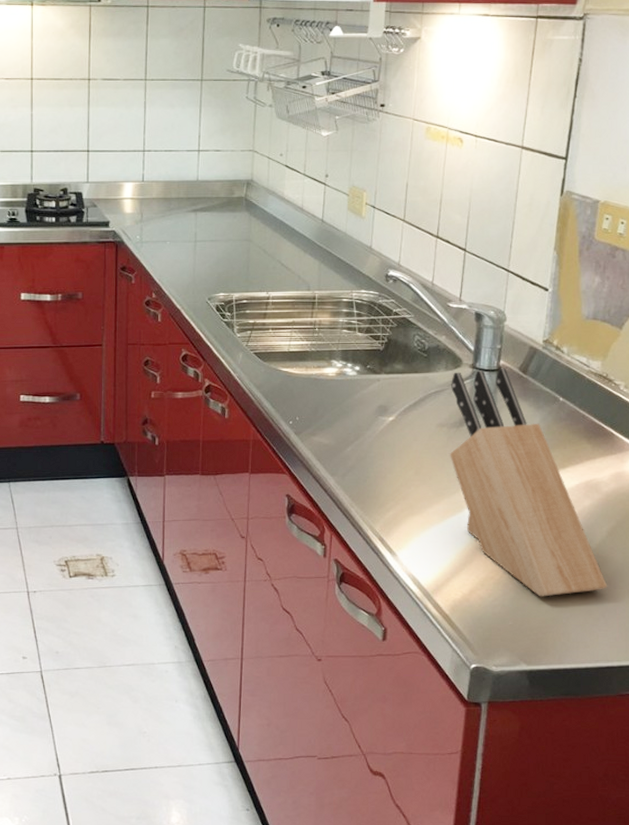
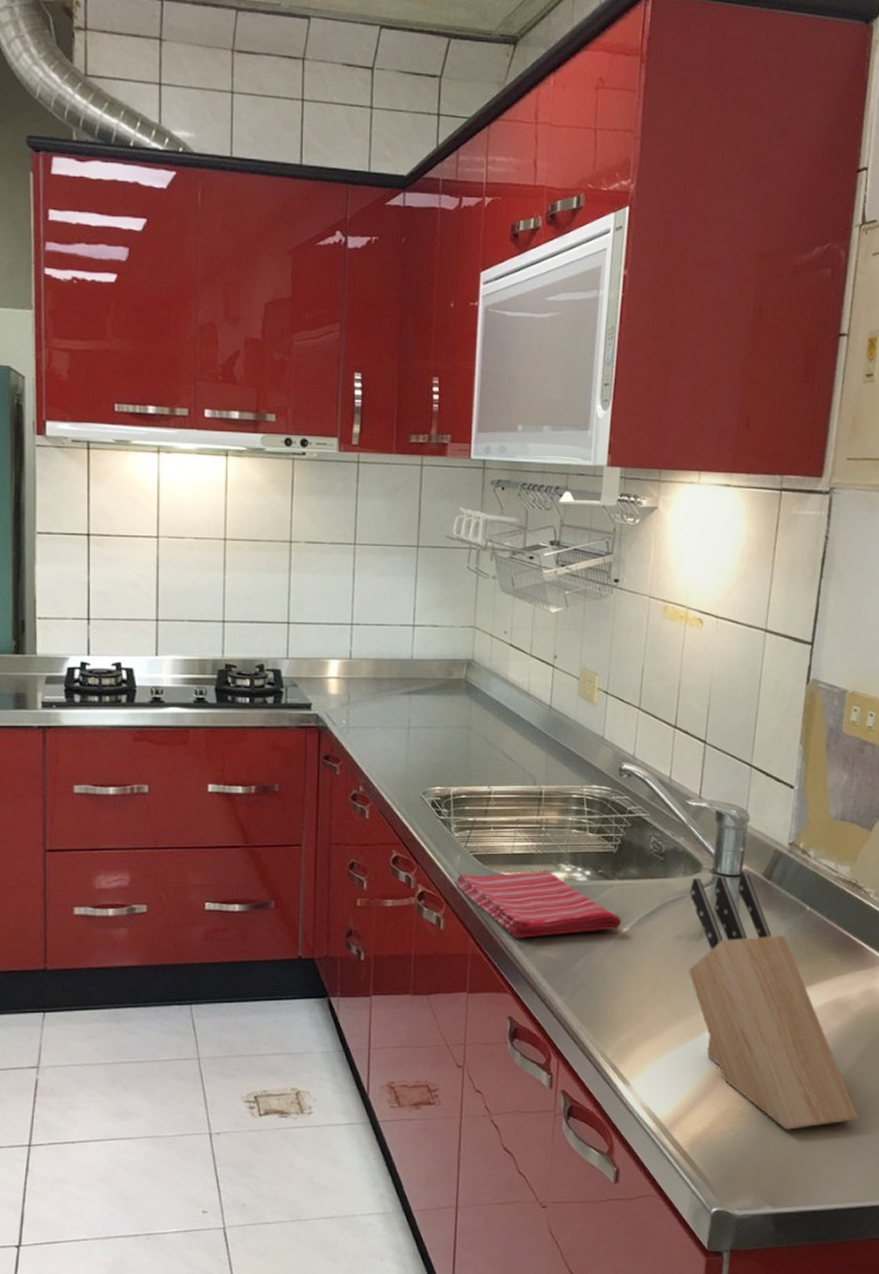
dish towel: none [238,366,388,426] -> present [455,871,621,938]

